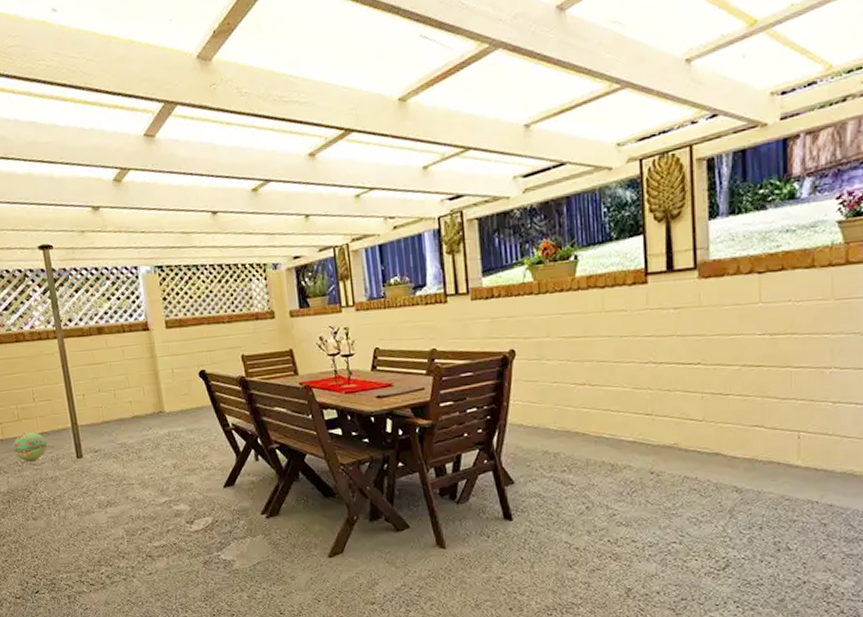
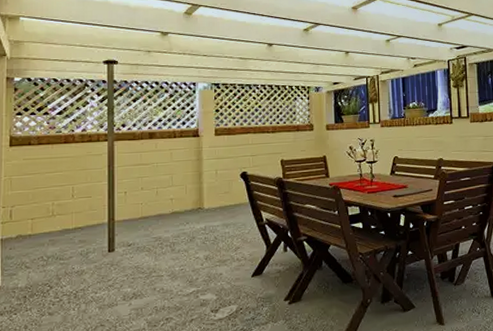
ball: present [12,432,47,462] -> none [41,227,78,257]

